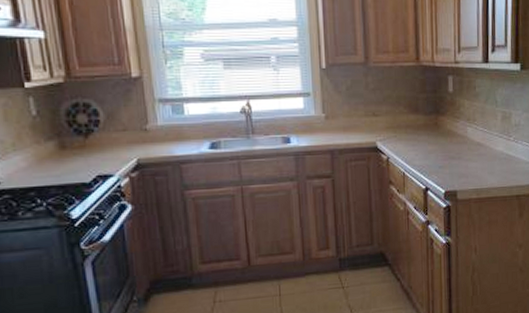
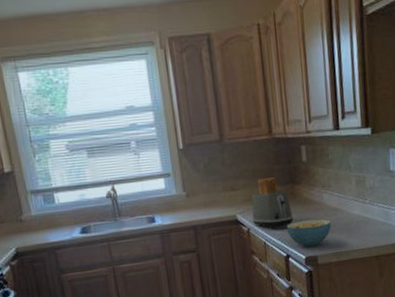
toaster: none [392,106,436,158] -> present [252,177,294,228]
cereal bowl: none [427,153,474,181] -> present [286,219,332,247]

